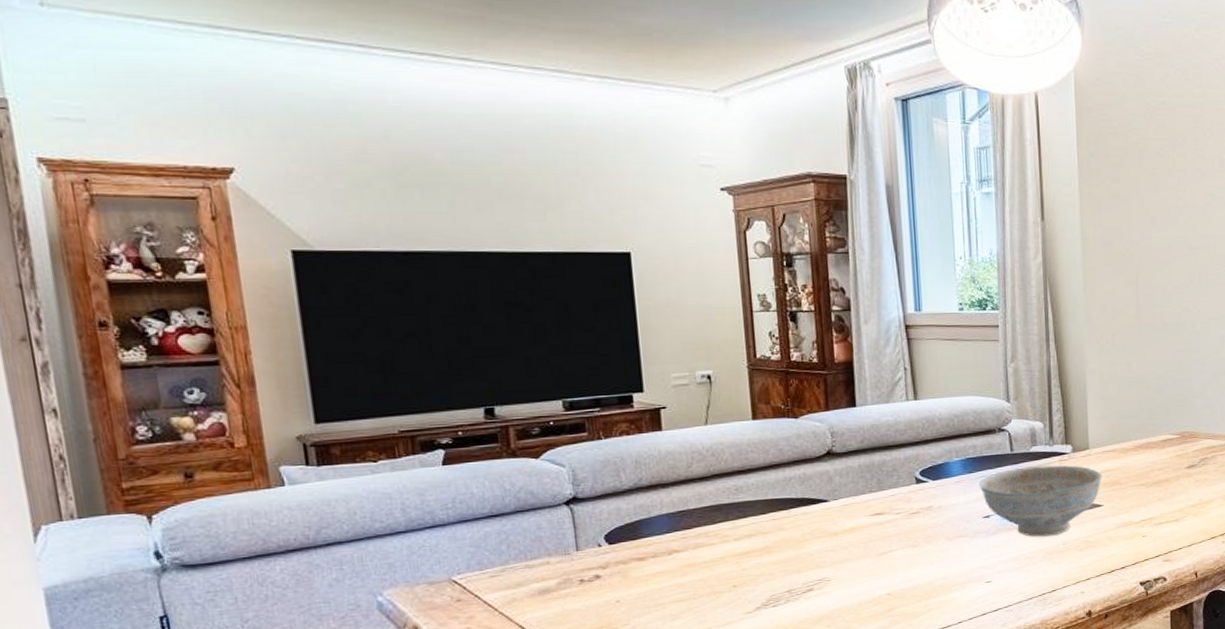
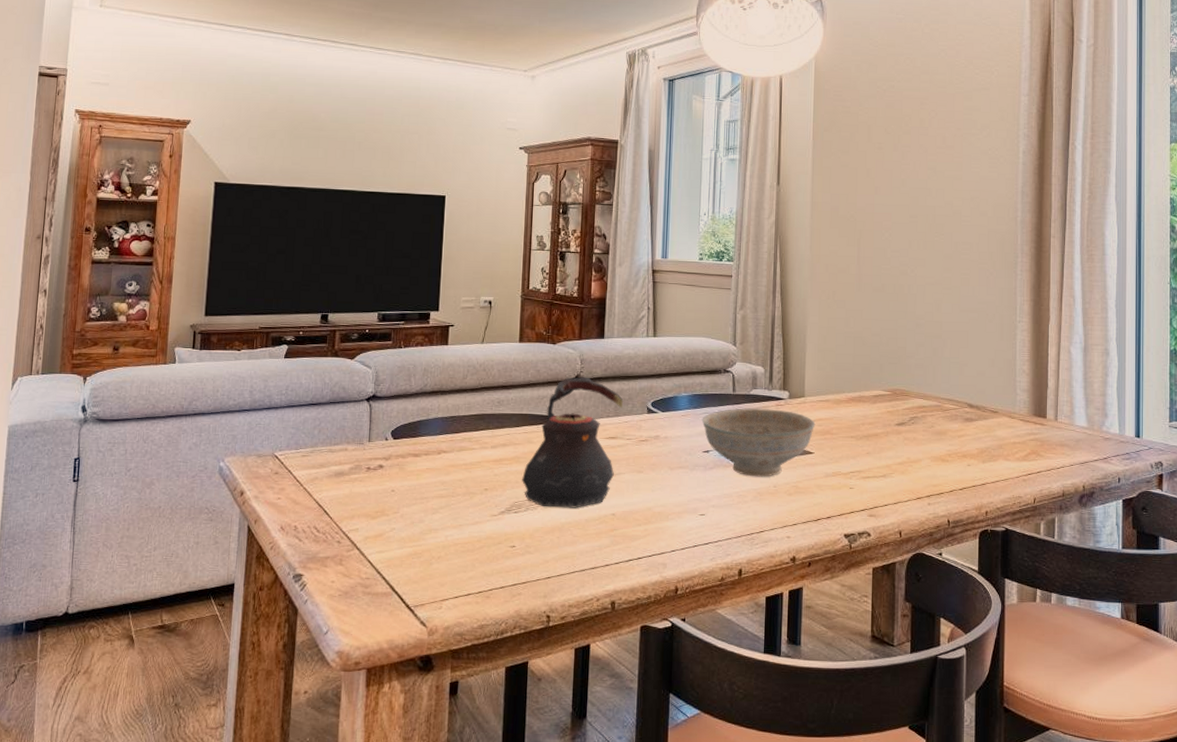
teapot: none [777,451,887,596] -> present [522,377,624,508]

